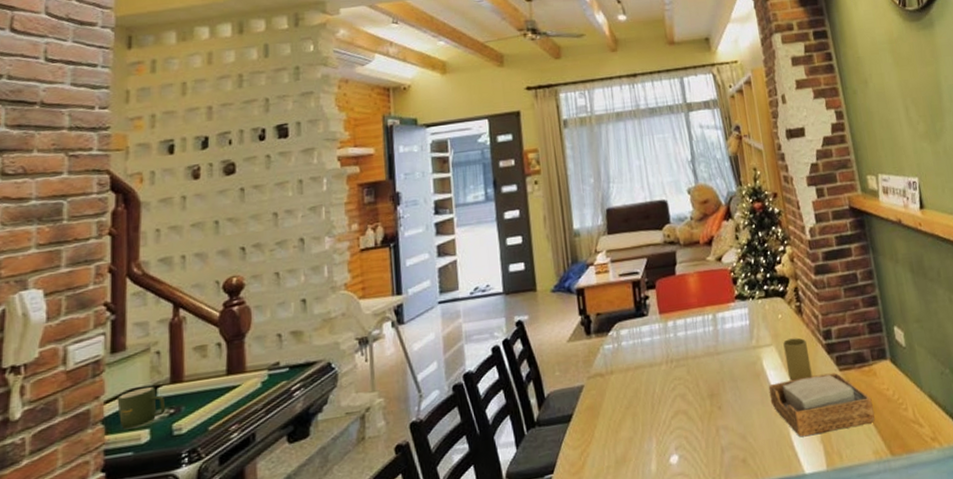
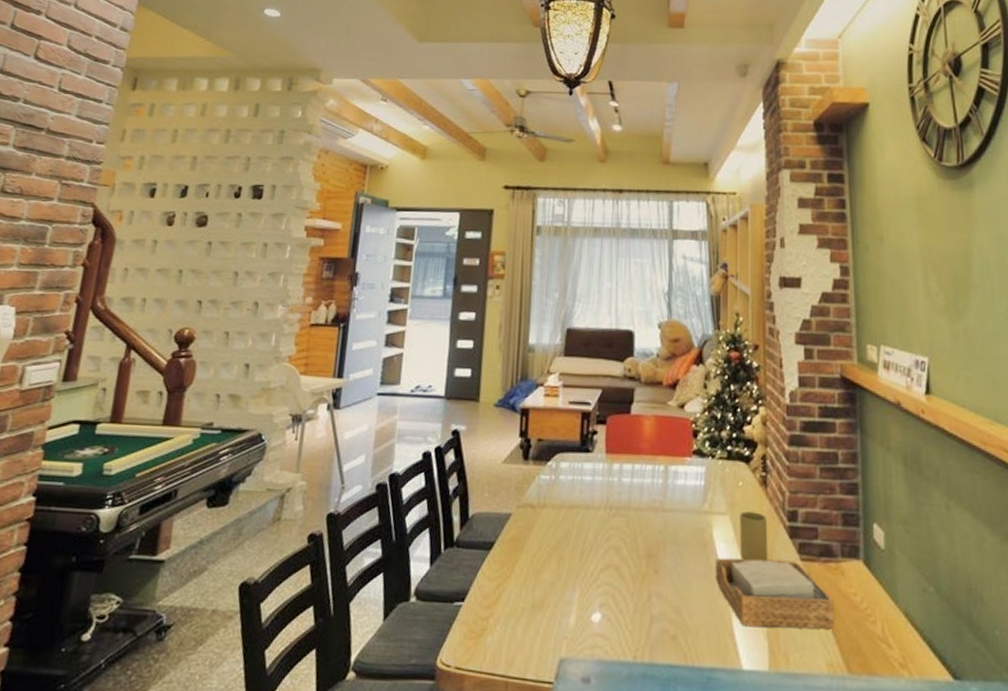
mug: present [117,386,166,430] -> none [58,420,102,460]

